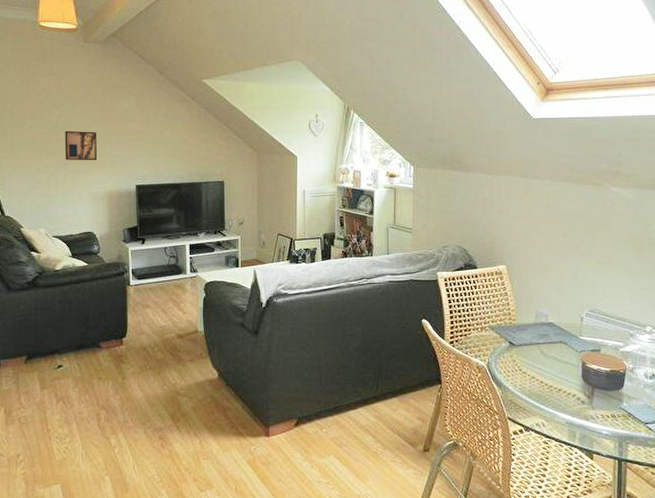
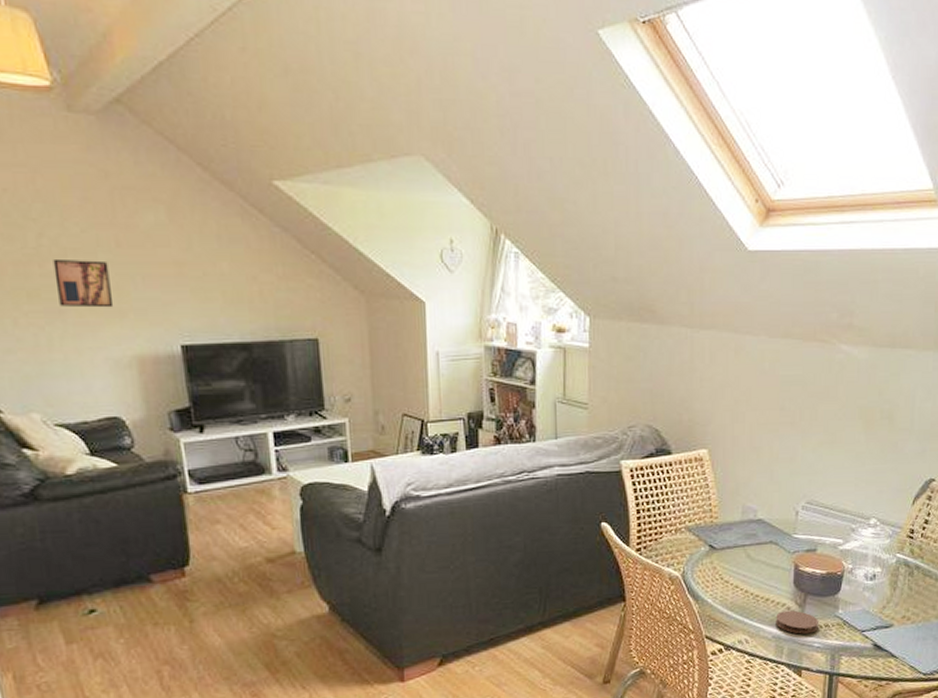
coaster: none [568,400,606,422] -> present [776,610,818,634]

